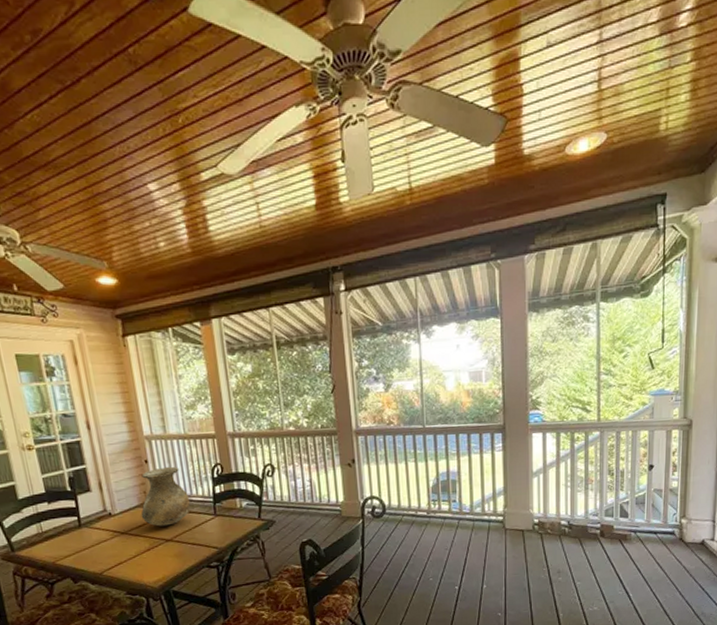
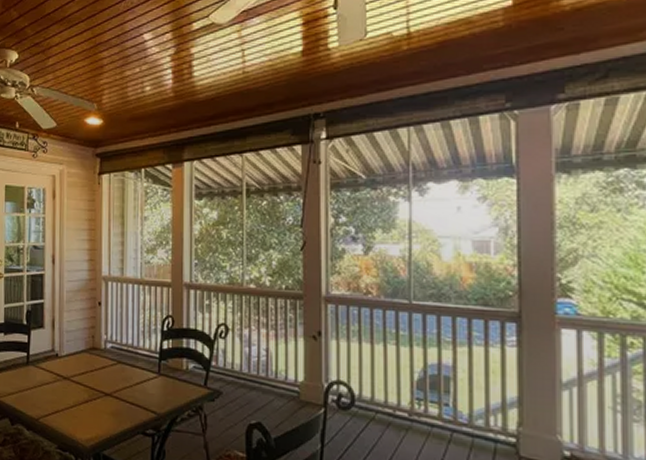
vase: present [141,466,191,527] -> none [85,312,136,378]

